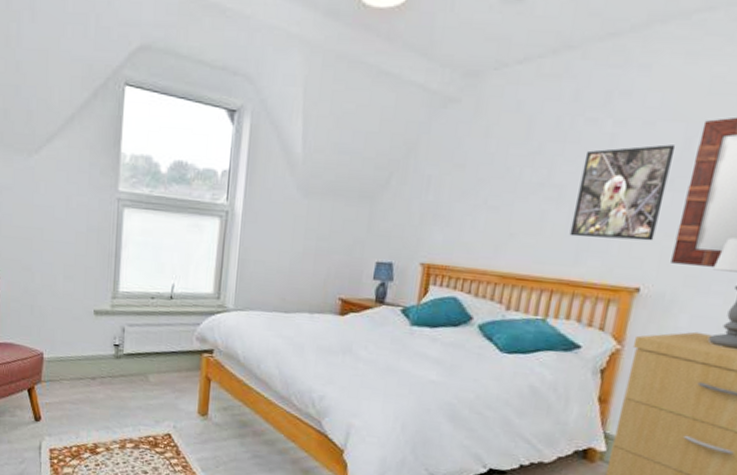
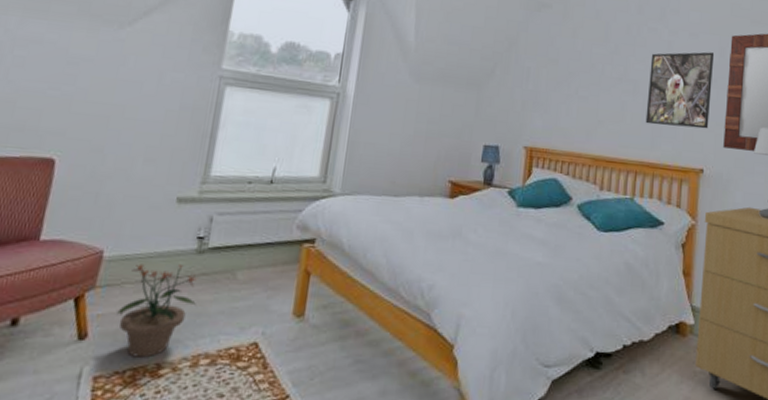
potted plant: none [60,365,118,439] -> present [117,264,198,358]

